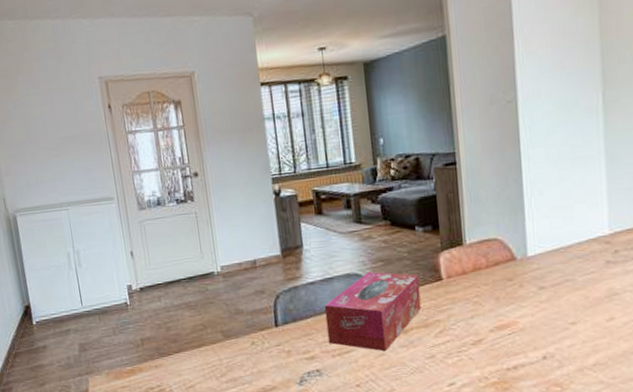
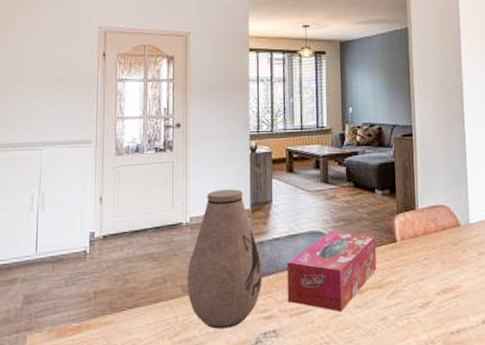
vase: none [225,235,301,370] -> present [186,189,263,329]

